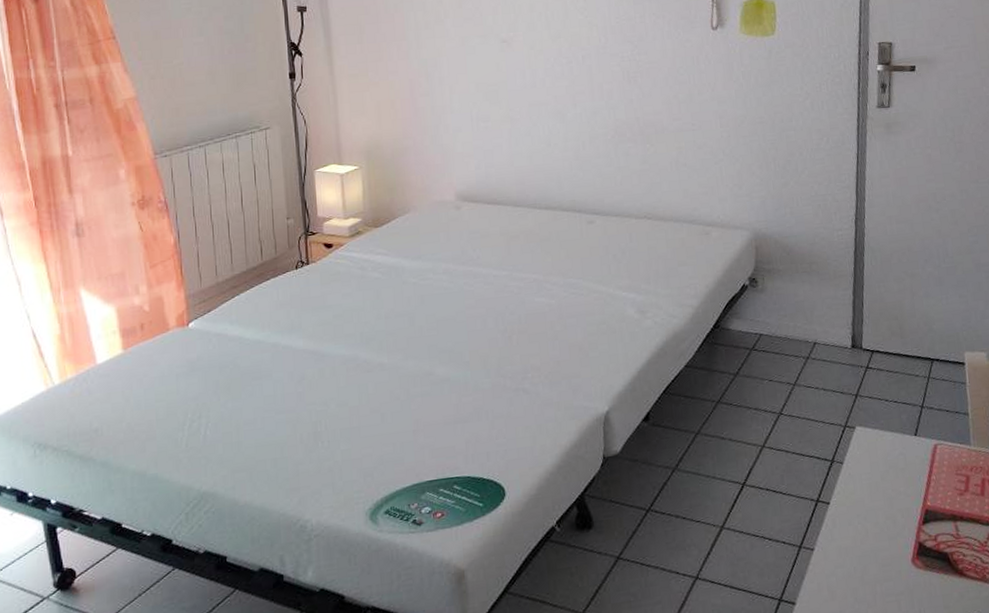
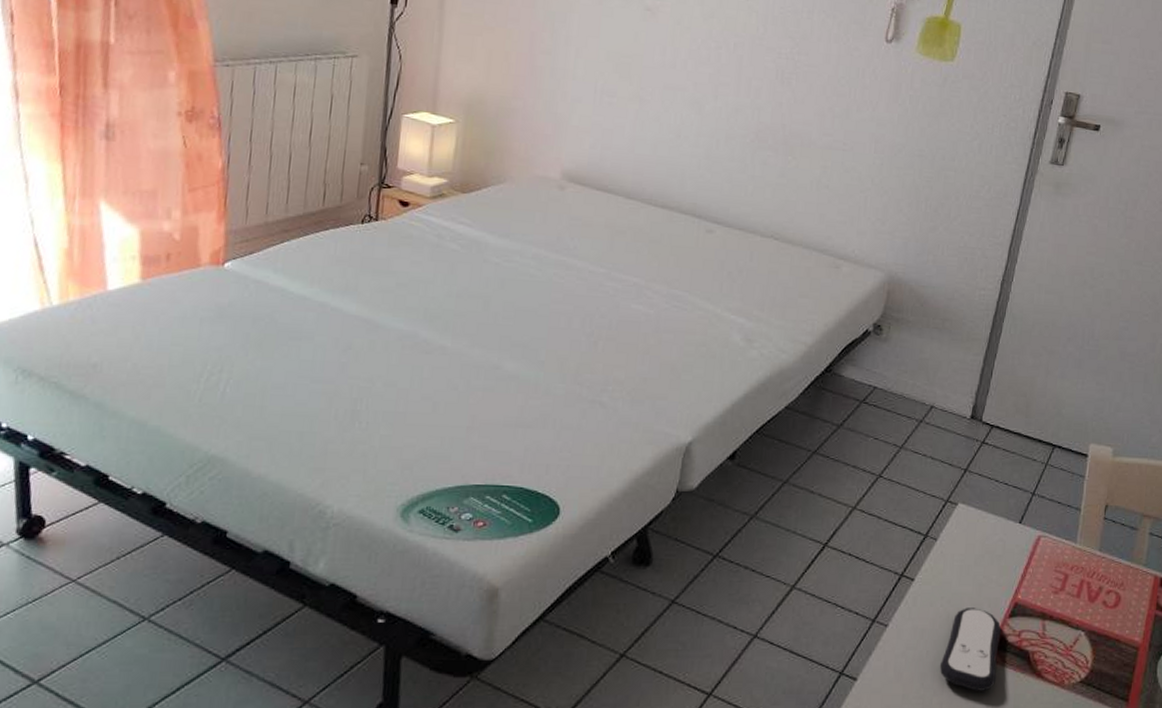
remote control: none [868,520,922,598] -> present [939,608,1002,691]

